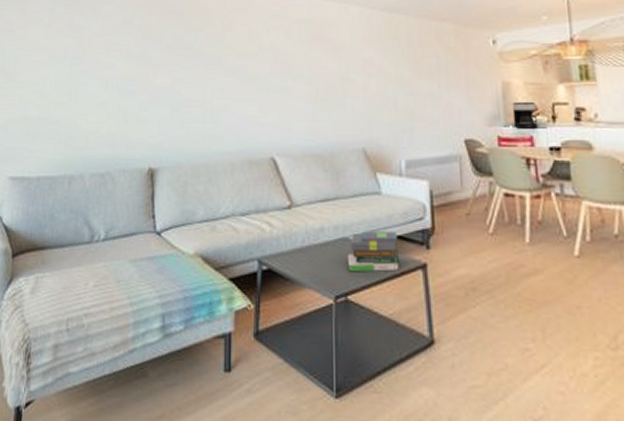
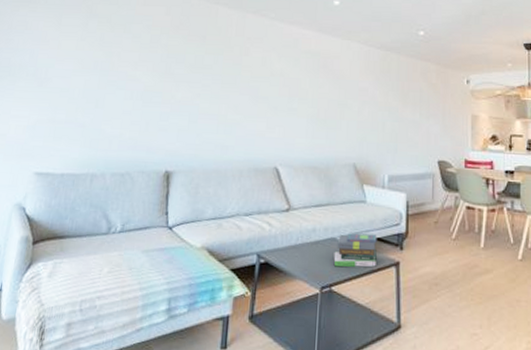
coffee maker: present [503,101,548,129] -> none [470,132,505,155]

